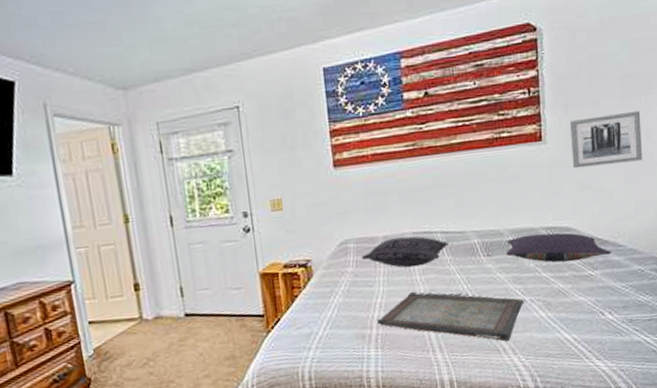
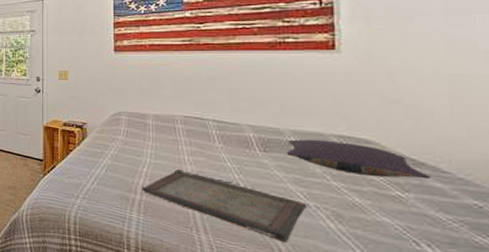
pillow: present [361,236,448,268] -> none [132,118,220,147]
wall art: present [570,110,643,169] -> none [373,29,480,83]

